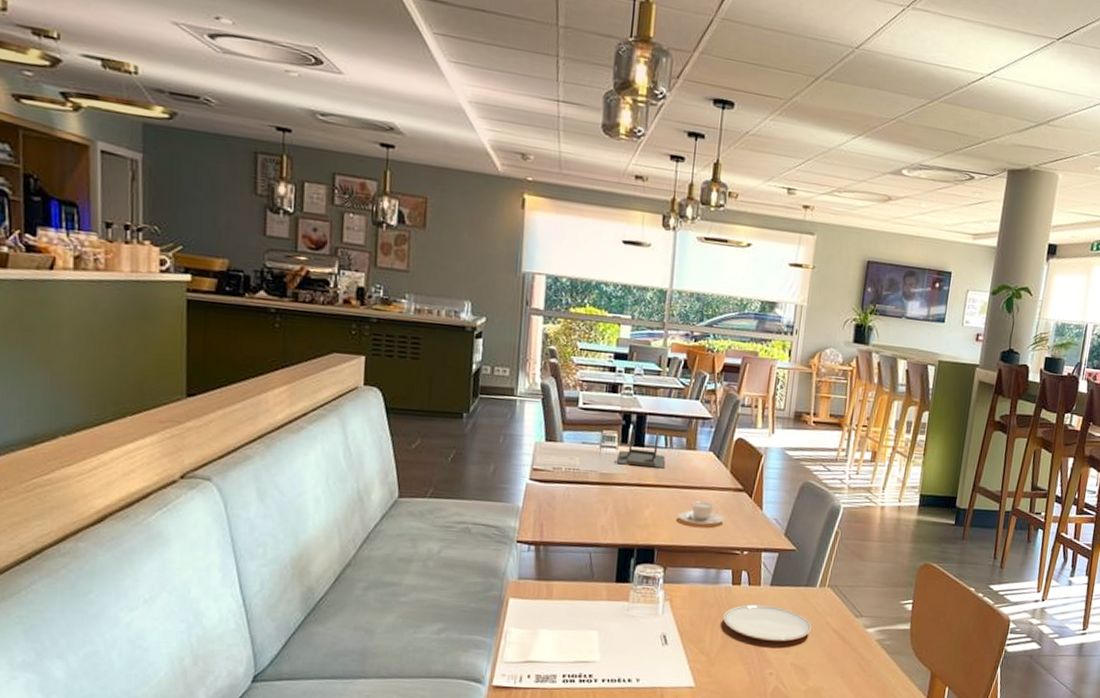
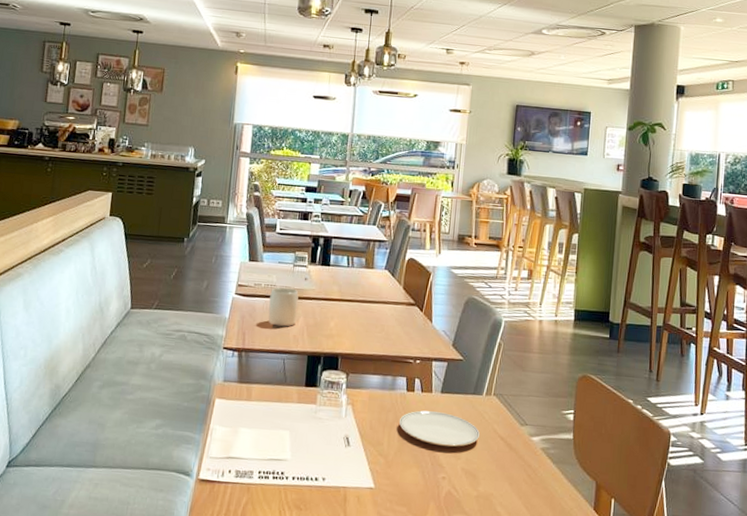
mug: none [570,471,608,517] -> present [268,287,299,327]
napkin holder: present [617,430,666,469] -> none [307,251,348,285]
teacup: present [677,501,726,525] -> none [358,314,400,336]

